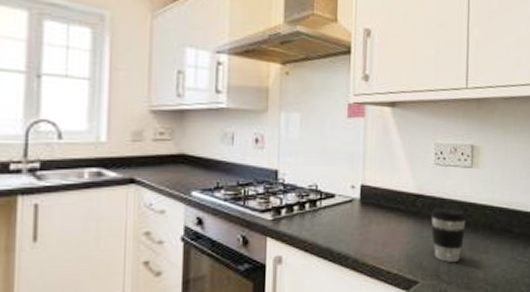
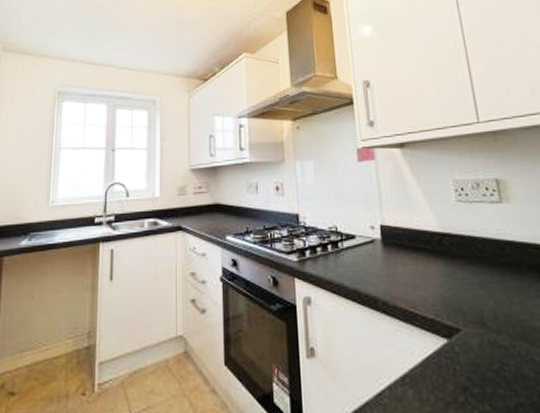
coffee cup: present [430,207,467,262] -> none [461,246,508,308]

